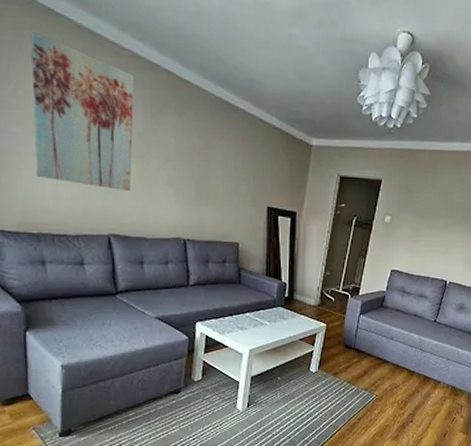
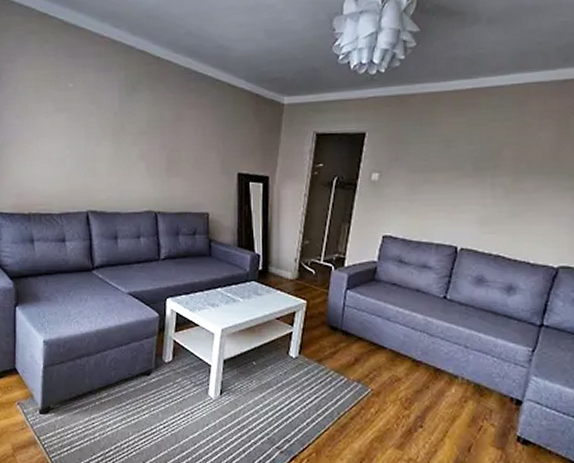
wall art: present [30,30,134,191] -> none [28,34,111,168]

